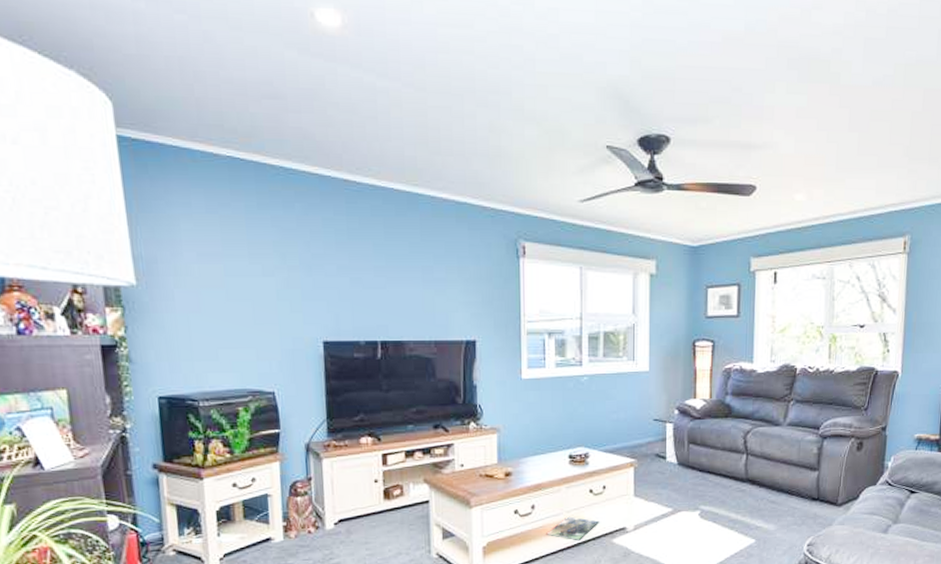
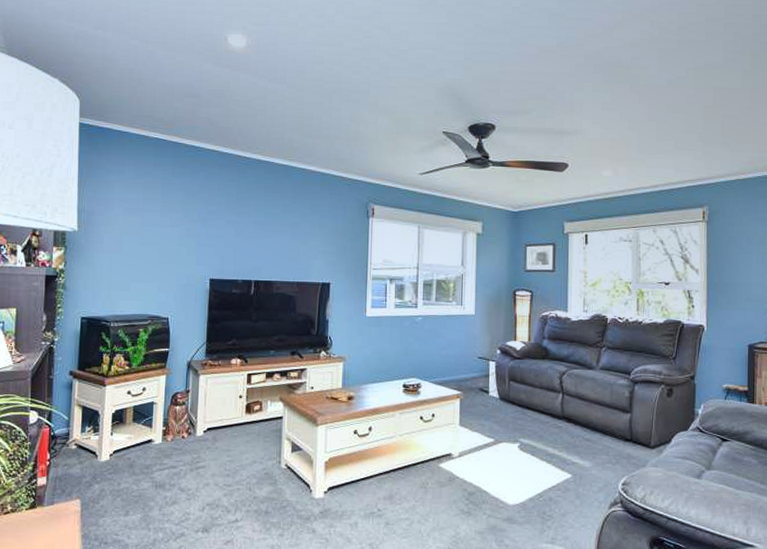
magazine: present [546,516,599,540] -> none [380,439,428,462]

